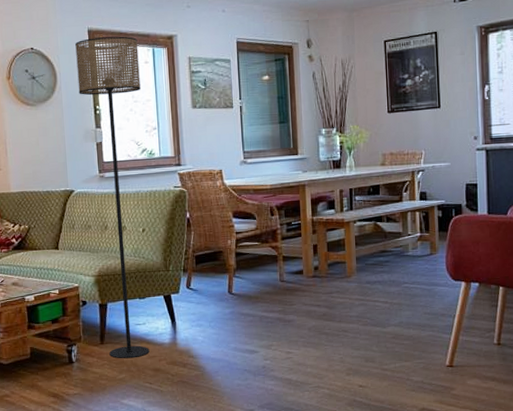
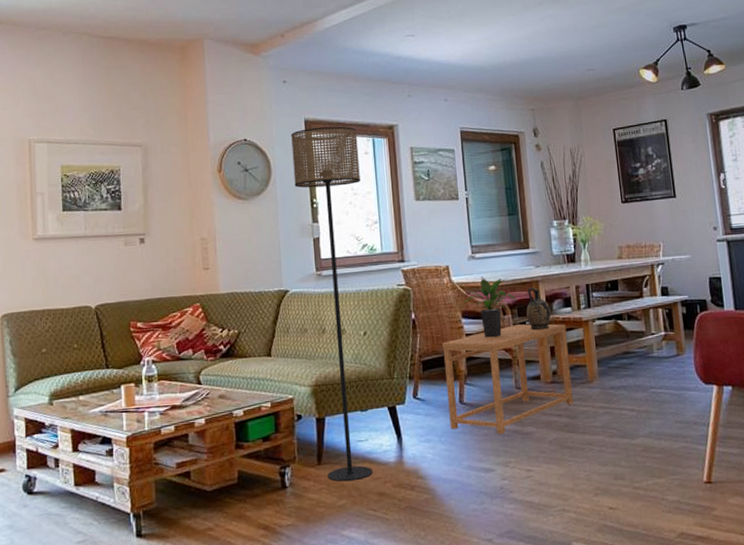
side table: none [214,224,332,321] -> present [442,324,574,434]
potted plant: none [233,179,284,236] -> present [461,275,517,338]
ceramic jug: none [292,190,316,230] -> present [526,287,552,330]

